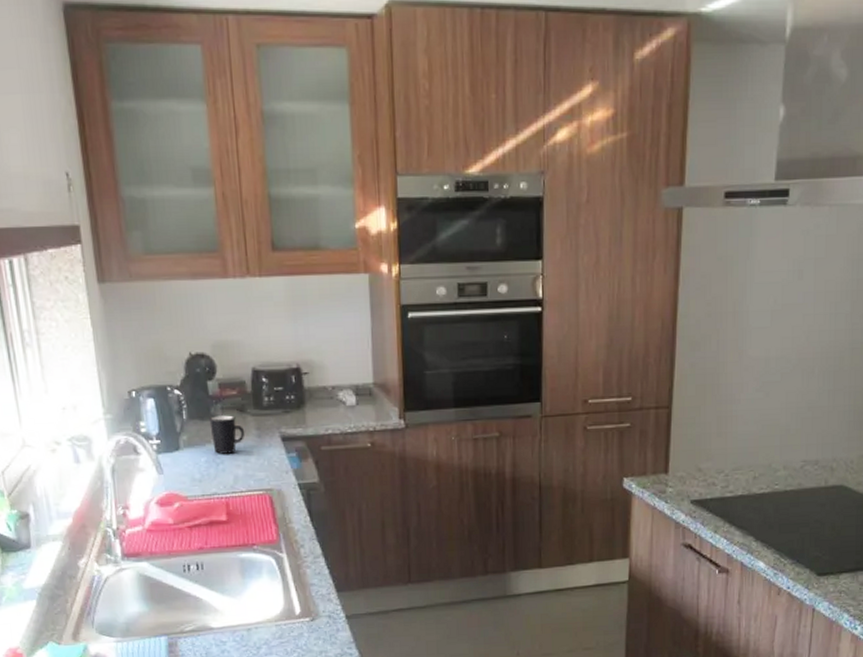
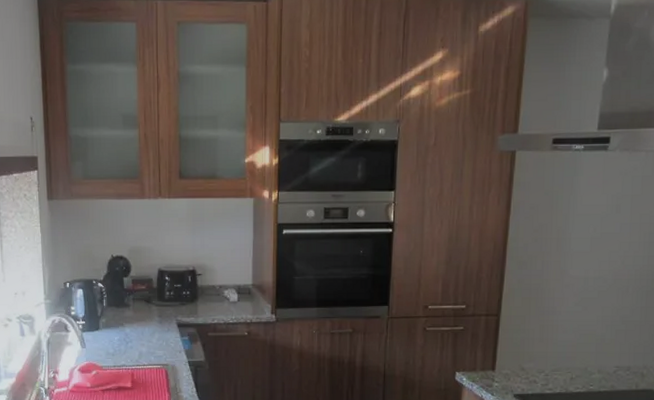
mug: present [209,415,245,454] -> none [123,305,150,335]

